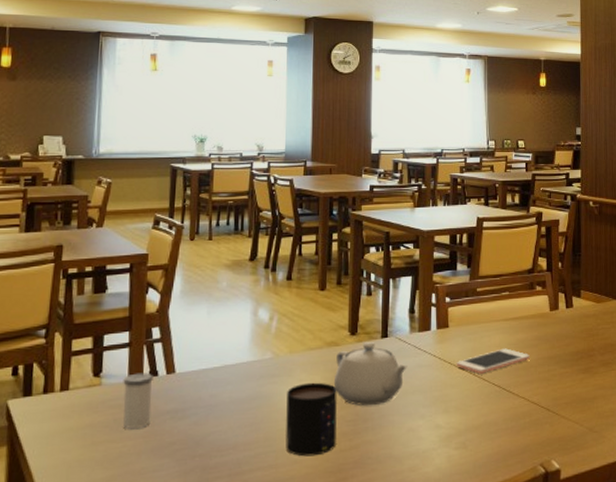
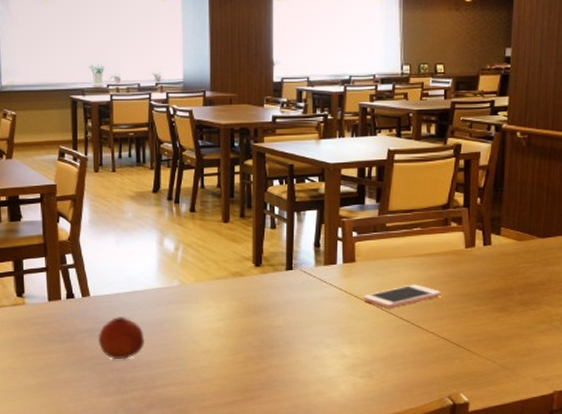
salt shaker: present [122,372,153,429] -> none [43,295,71,343]
fruit: none [181,394,232,444] -> present [98,317,145,360]
mug: present [285,382,337,457] -> none [195,310,243,376]
teapot: present [333,342,407,406] -> none [239,274,313,334]

